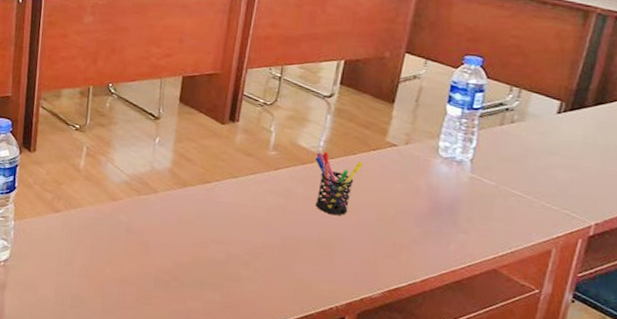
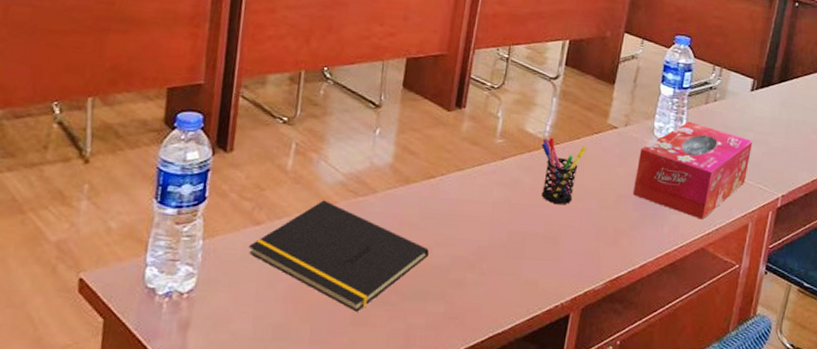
notepad: none [50,196,205,292] -> present [249,200,429,312]
tissue box: none [413,142,559,241] -> present [632,121,753,220]

